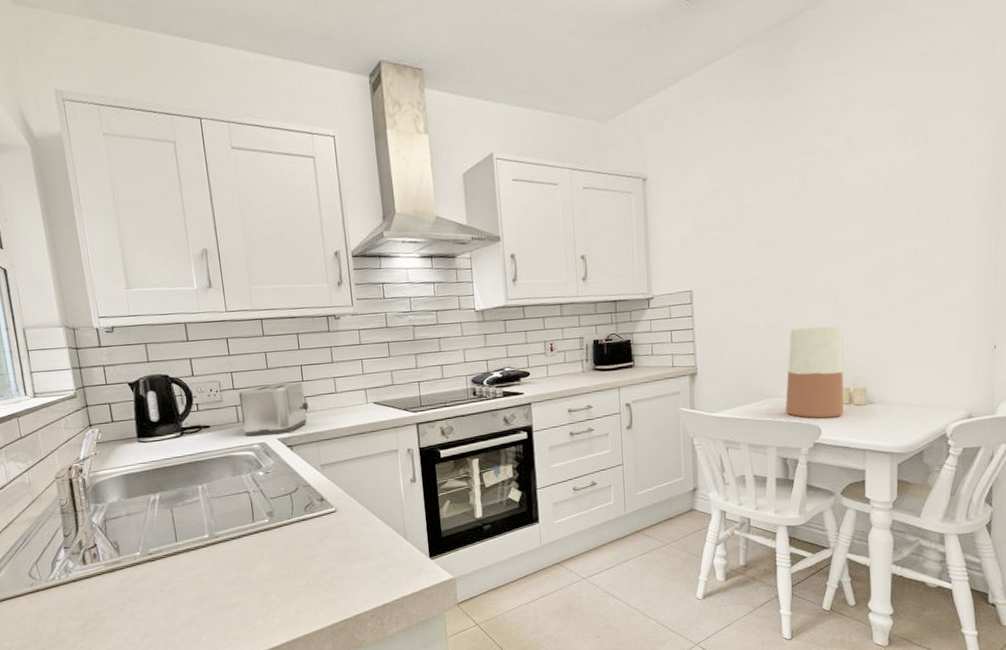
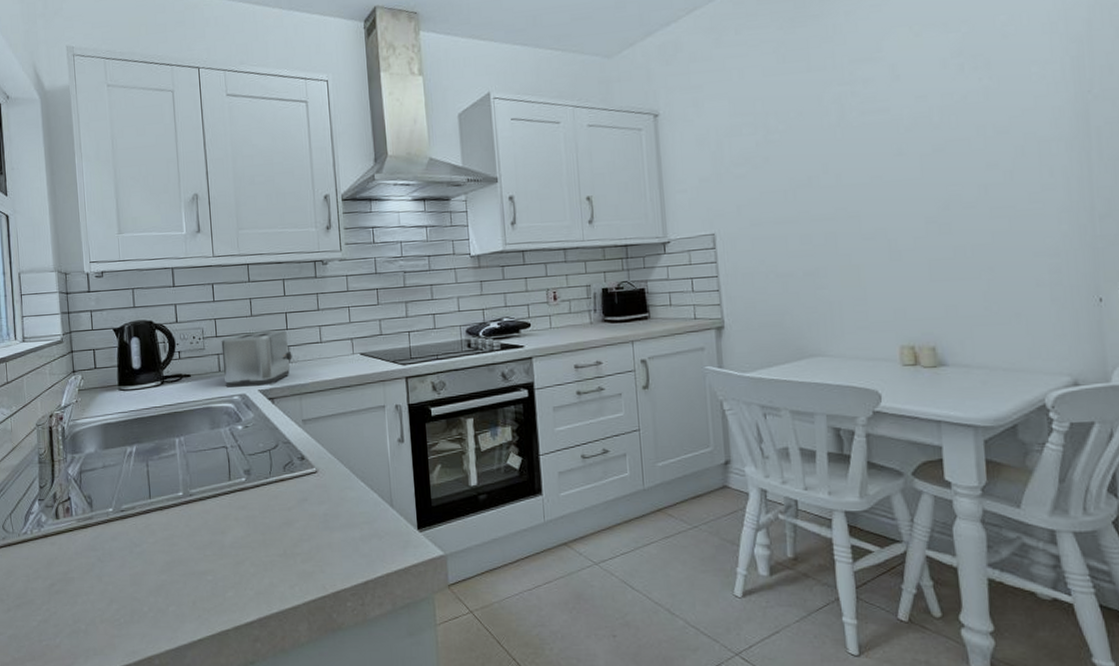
vase: present [786,326,843,419] -> none [834,274,908,382]

